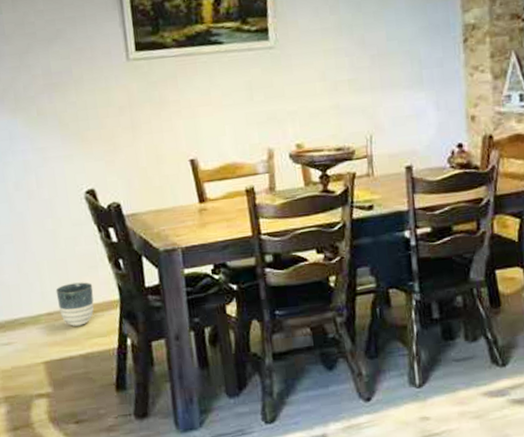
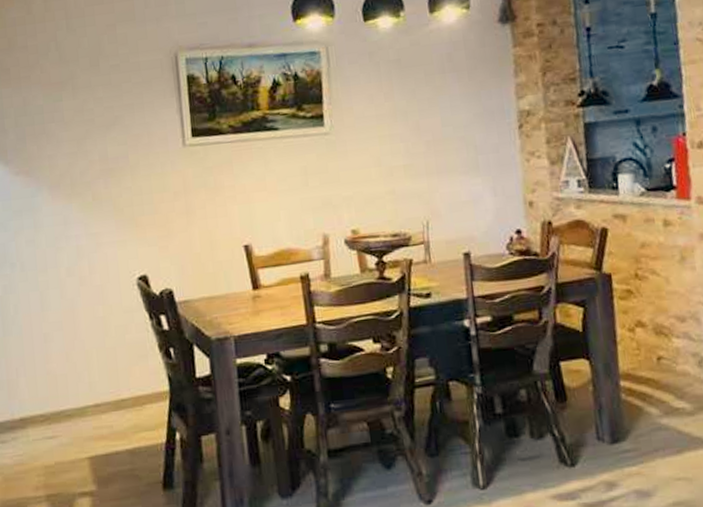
planter: present [55,282,94,326] -> none [104,372,143,419]

